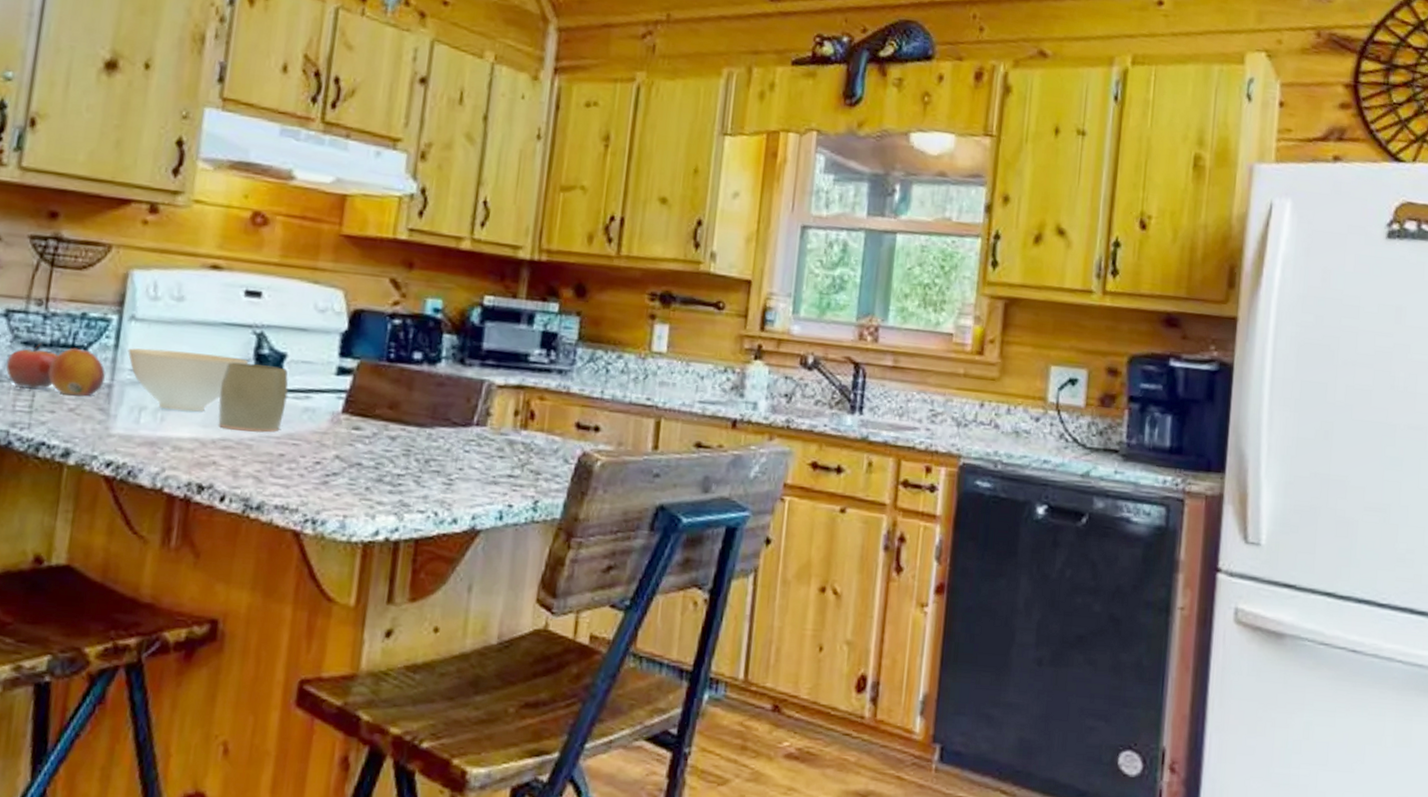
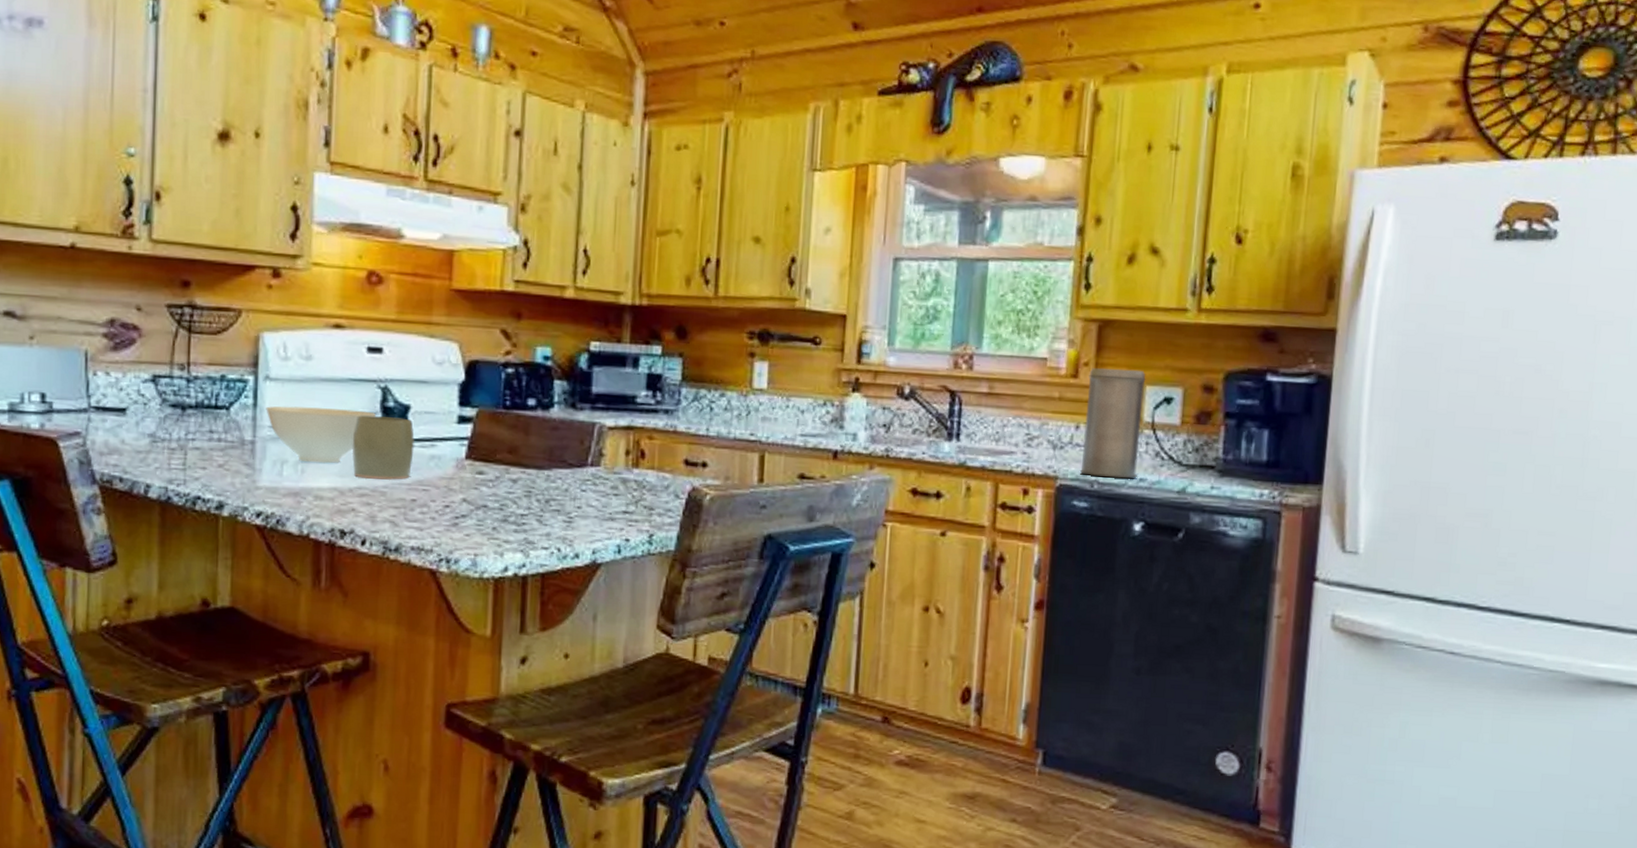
fruit: present [5,343,58,389] -> none [158,405,204,447]
fruit: present [48,347,105,397] -> none [197,408,247,453]
canister: none [983,346,1051,460] -> present [1079,368,1146,479]

